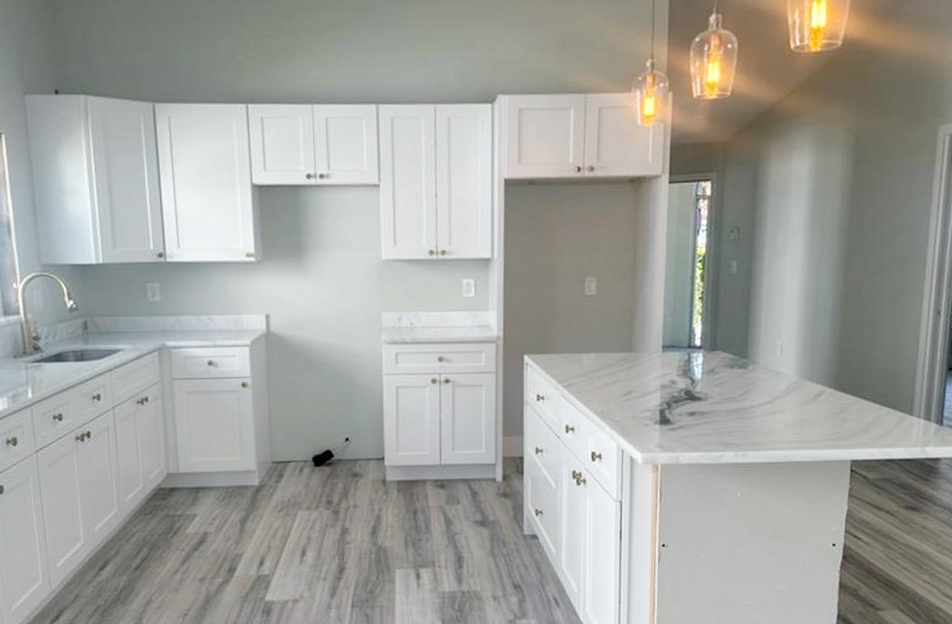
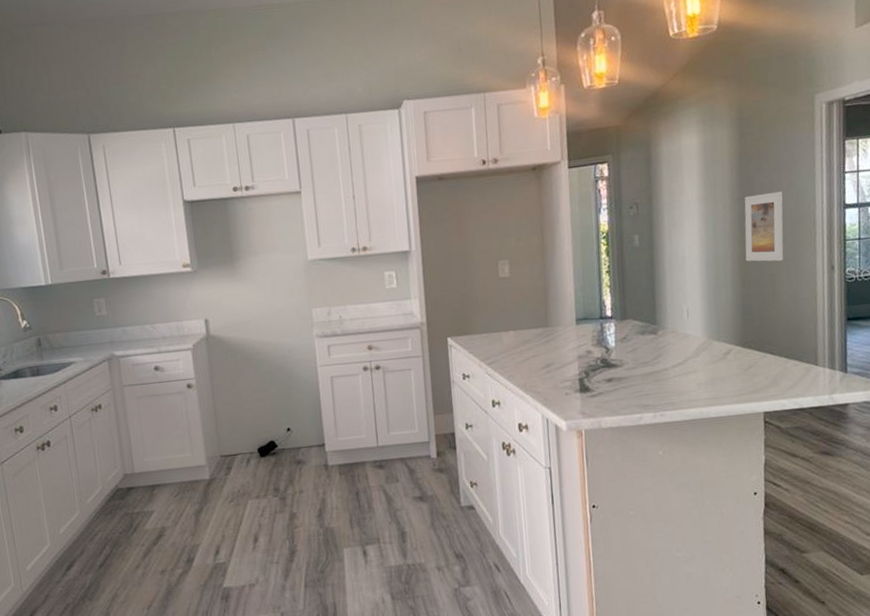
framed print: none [848,227,895,302] -> present [744,191,784,262]

